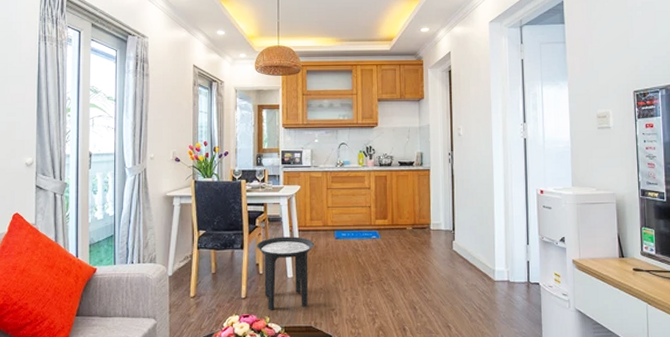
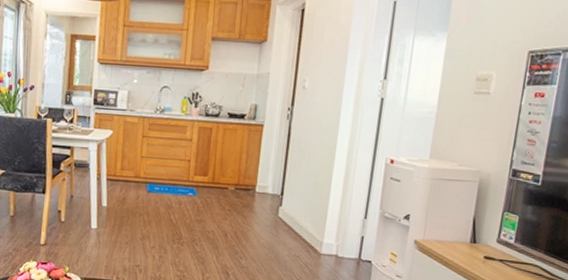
side table: present [257,236,315,310] -> none [60,184,124,261]

